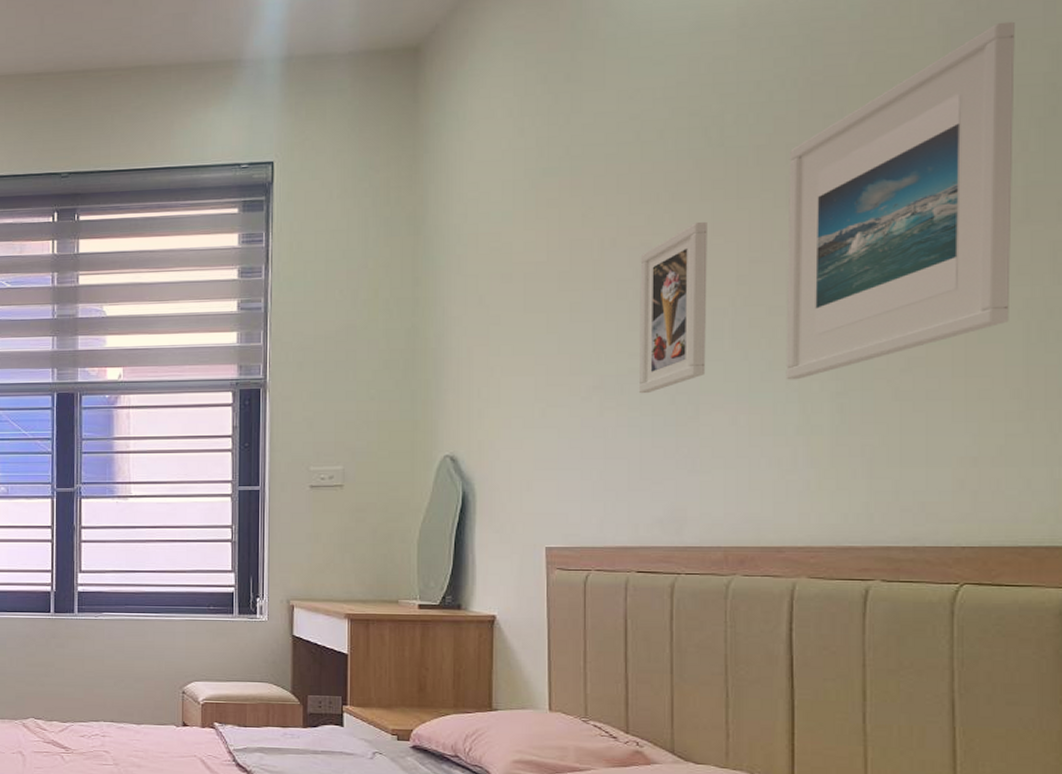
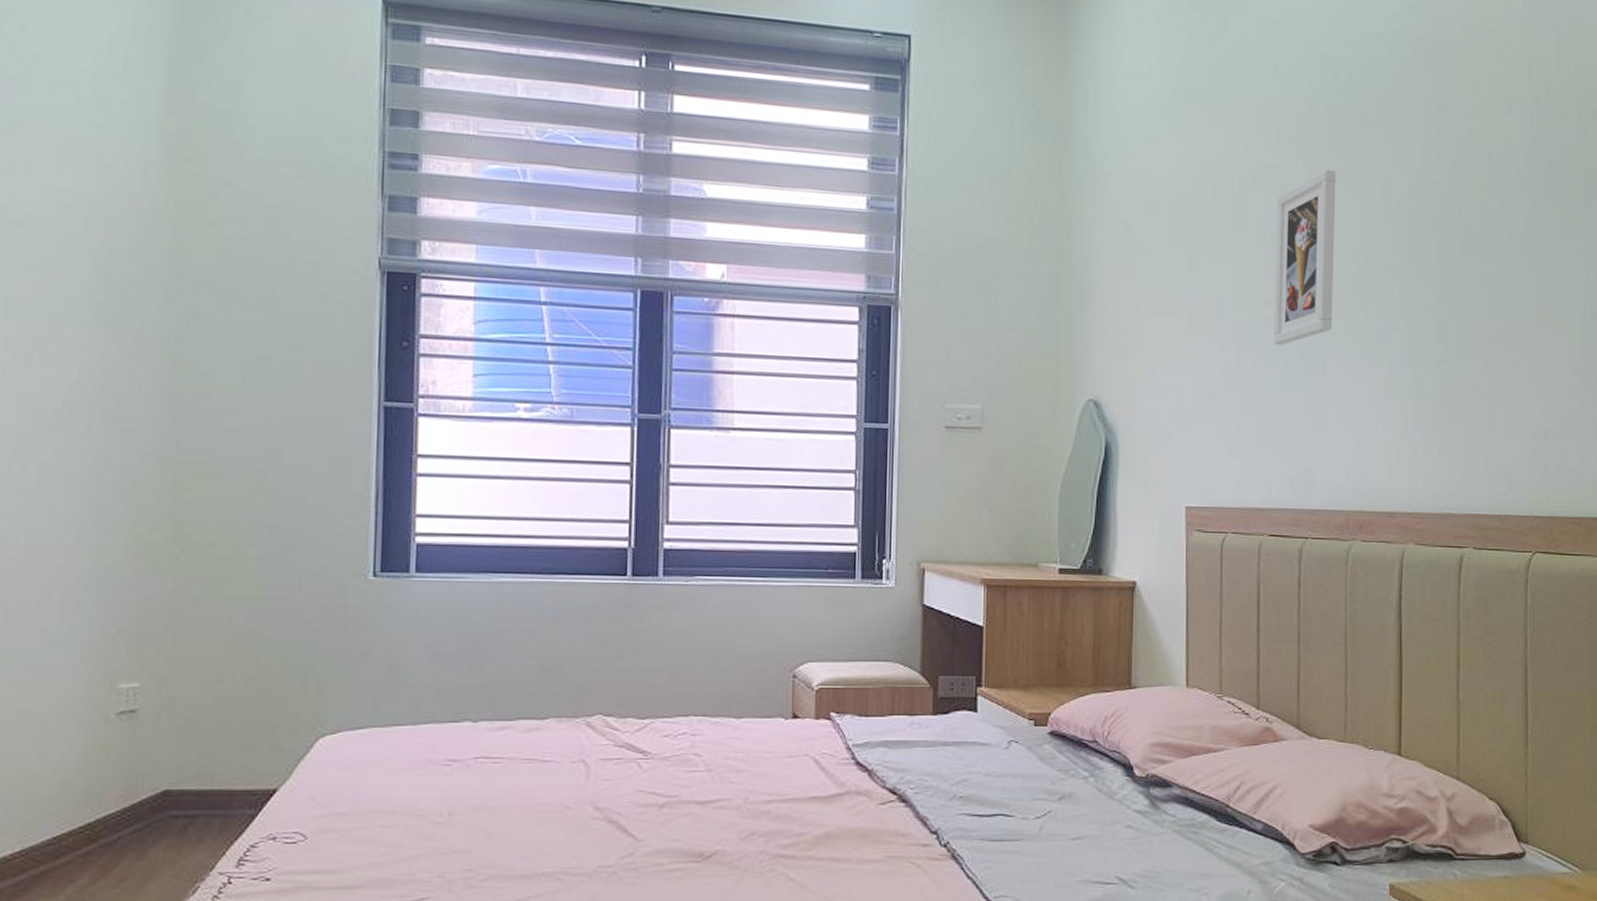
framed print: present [786,21,1015,380] -> none [1399,13,1579,343]

